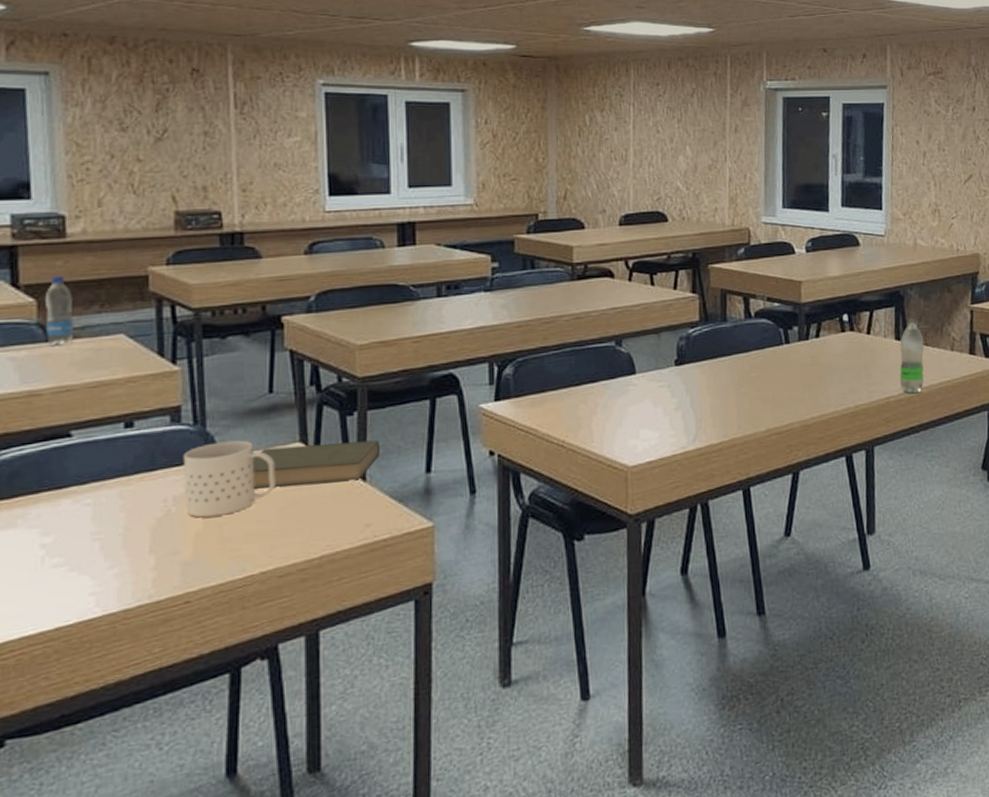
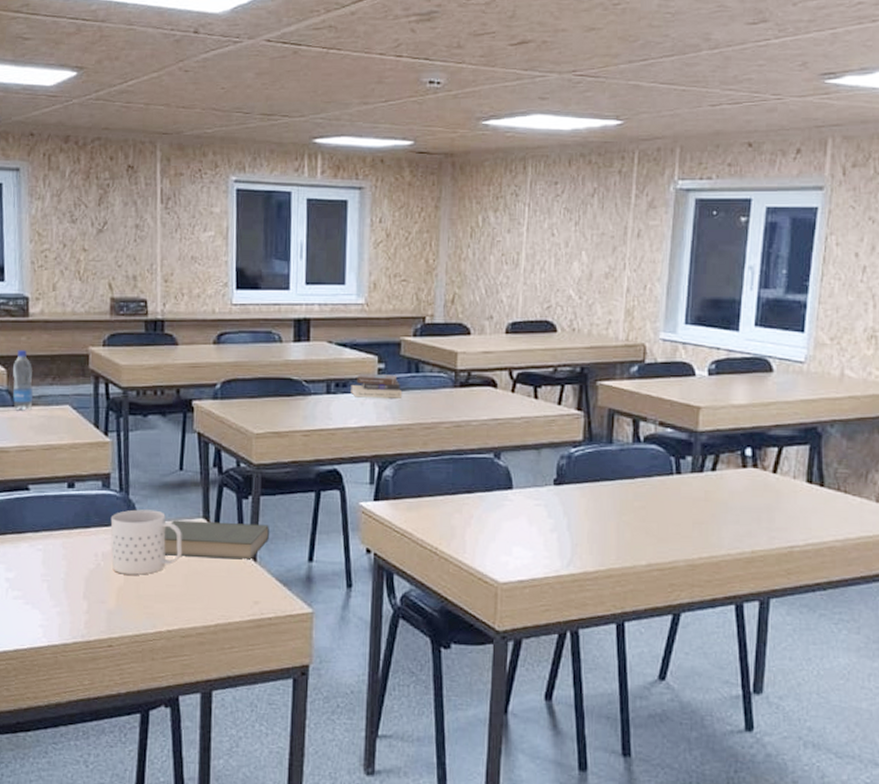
books: none [463,273,519,299] -> present [351,373,403,398]
bottle: present [899,318,924,394] -> none [809,460,842,546]

